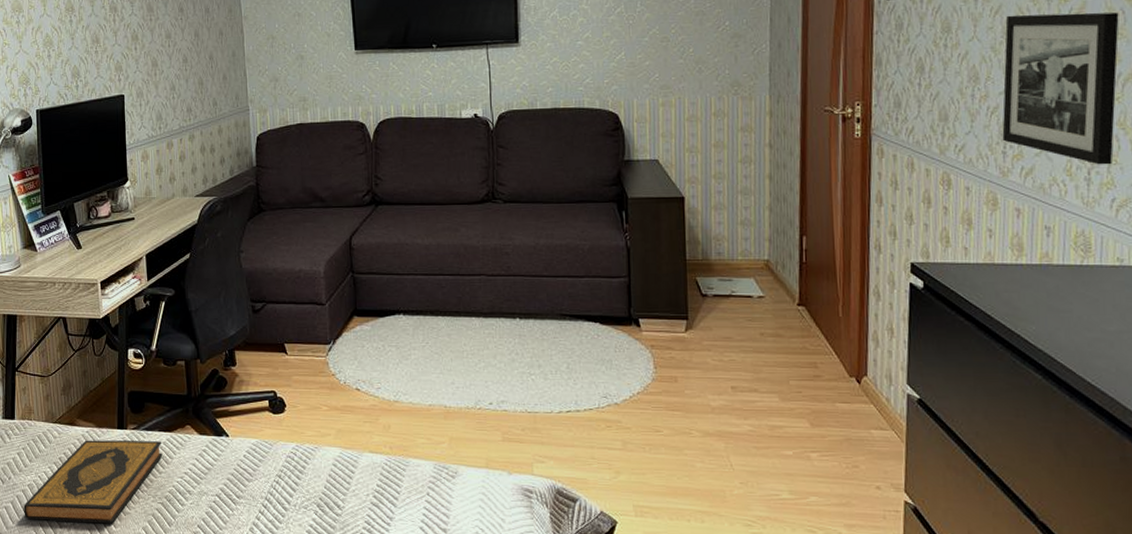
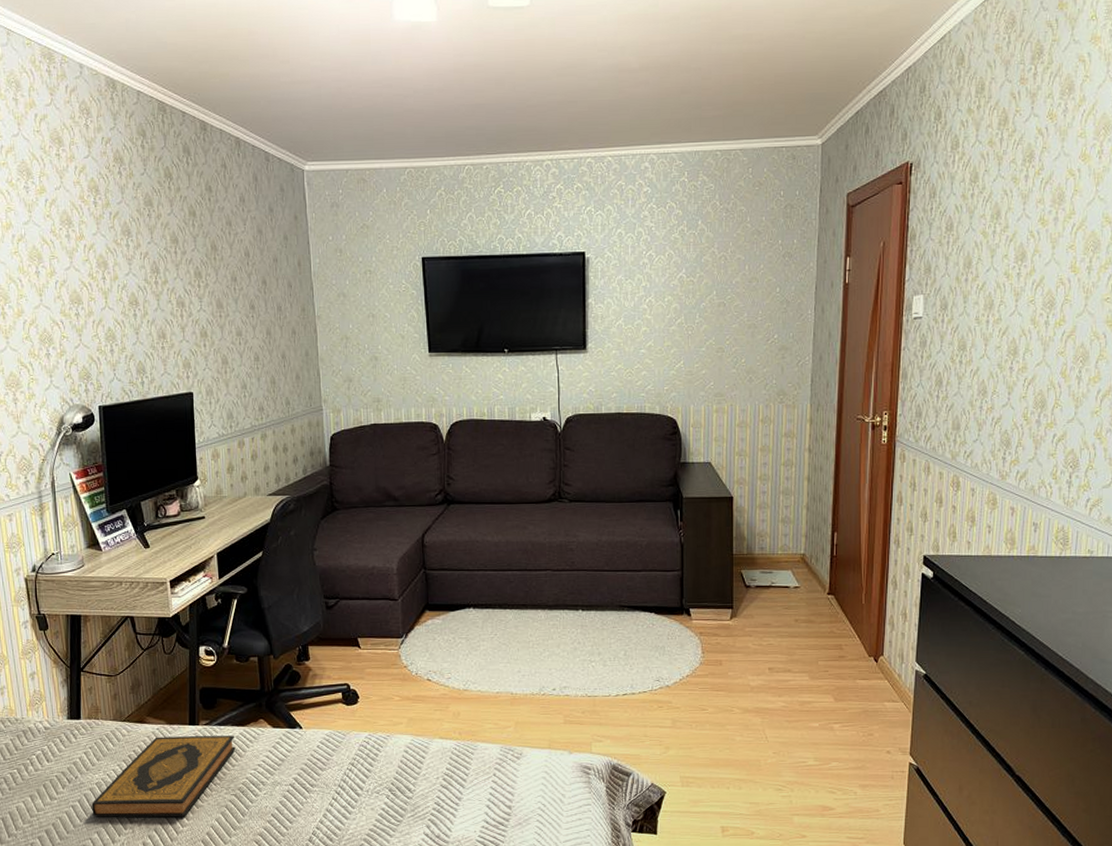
picture frame: present [1002,12,1119,165] -> none [1003,336,1101,470]

